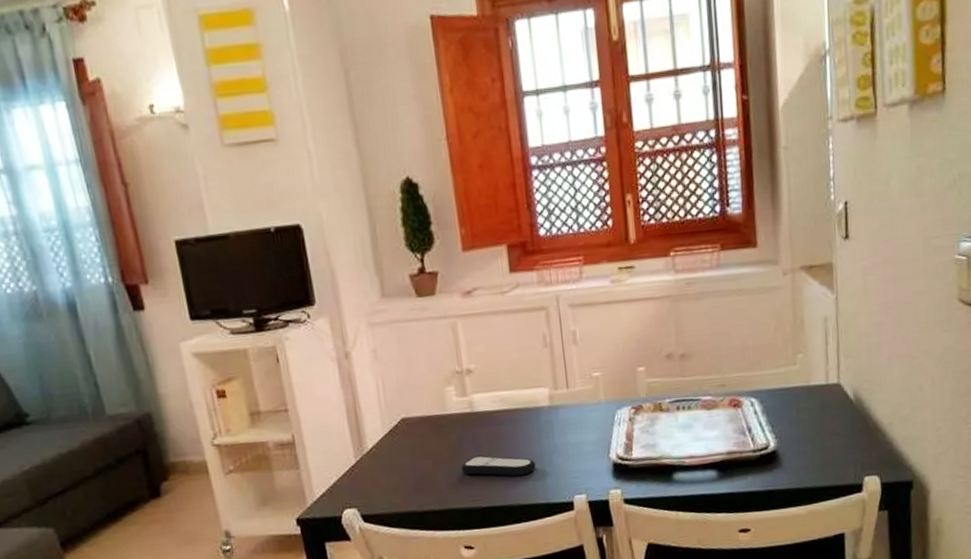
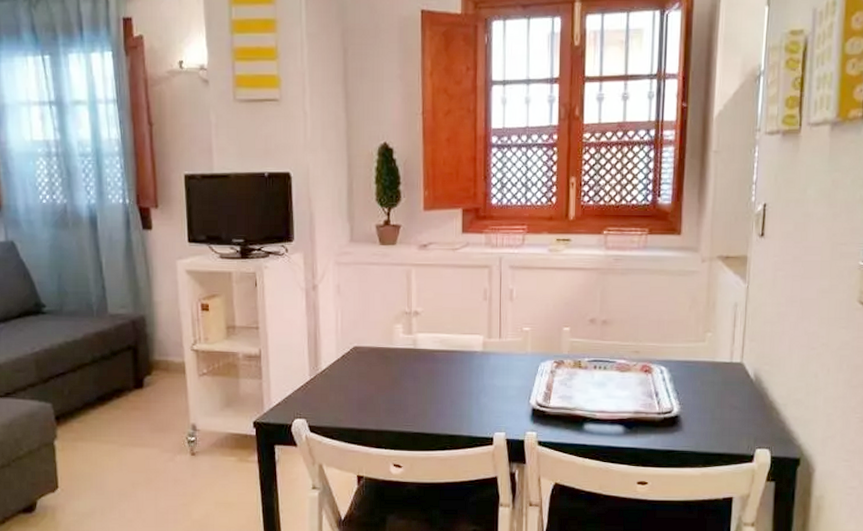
remote control: present [461,455,536,477] -> none [399,387,464,409]

